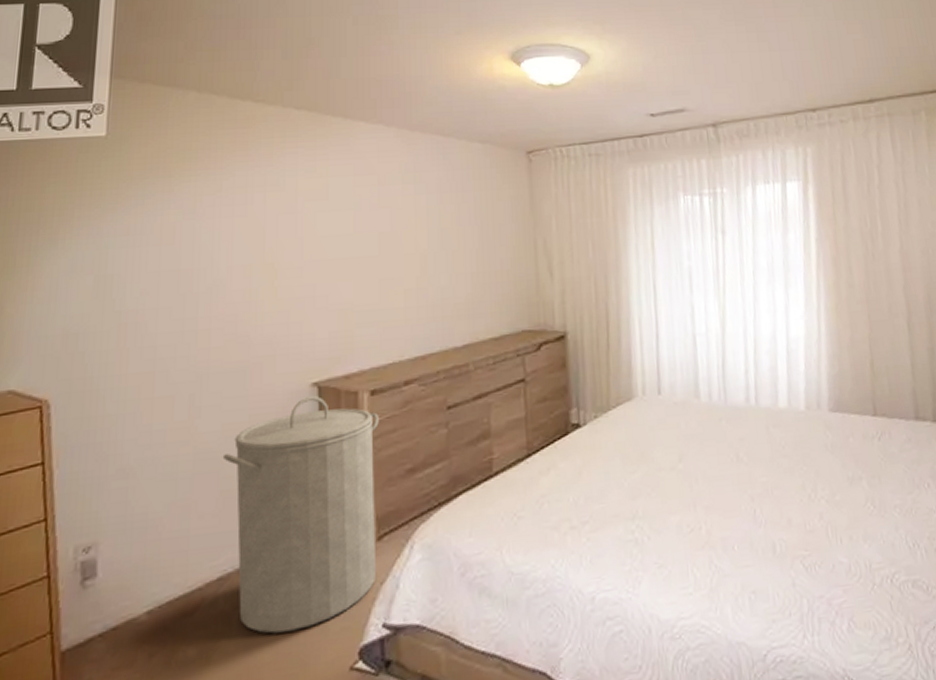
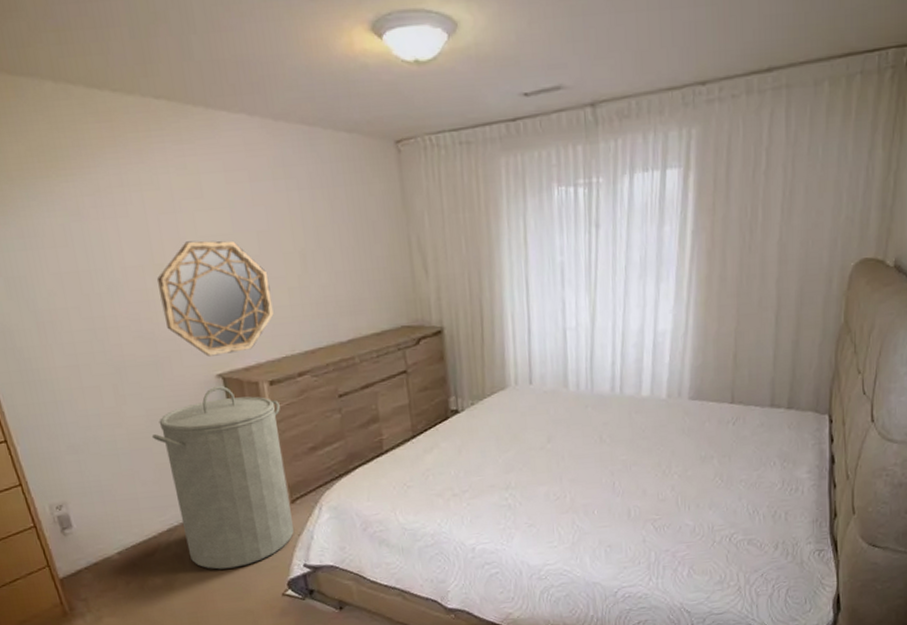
home mirror: none [263,240,385,363] -> present [156,240,274,357]

